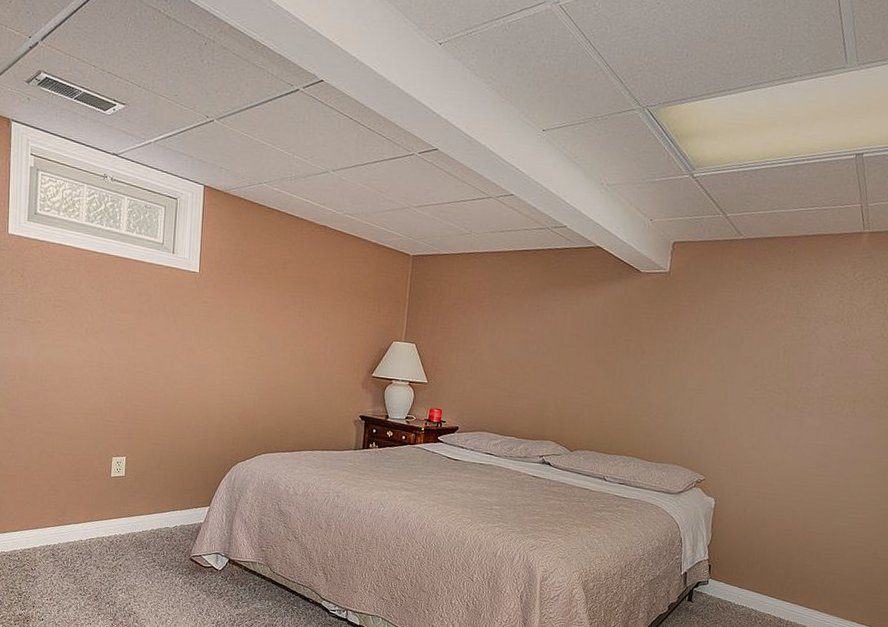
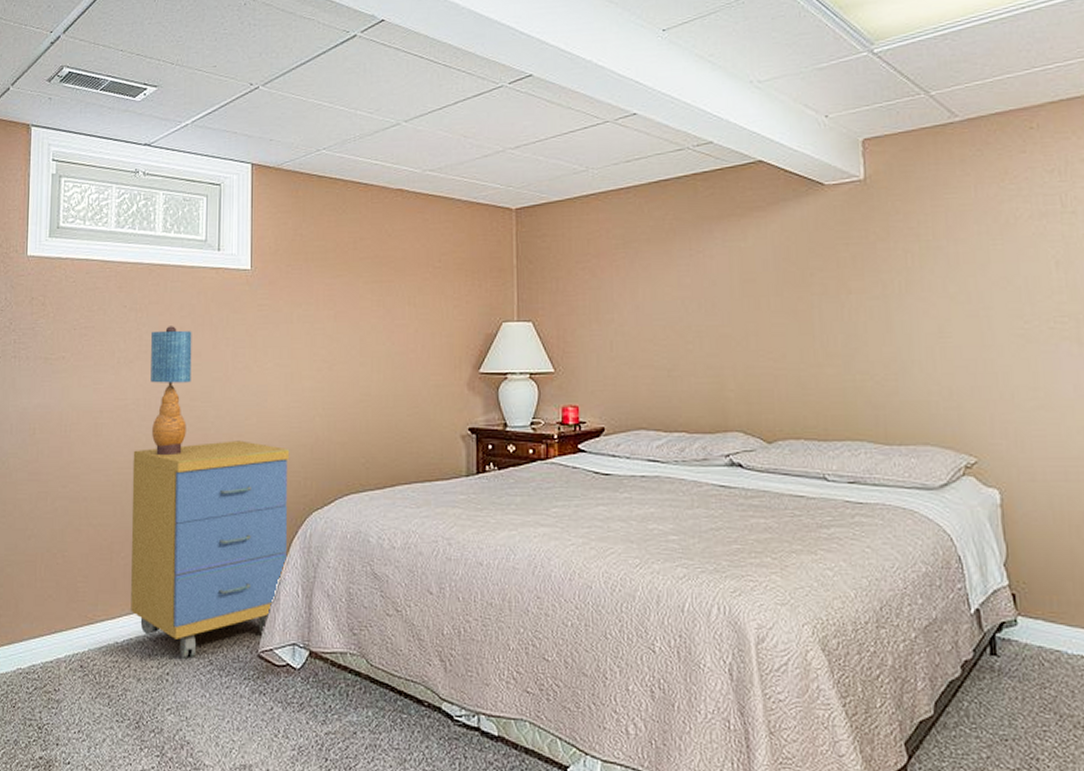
storage cabinet: none [93,402,223,556] -> present [131,440,290,659]
table lamp: none [113,308,149,409] -> present [151,326,192,456]

